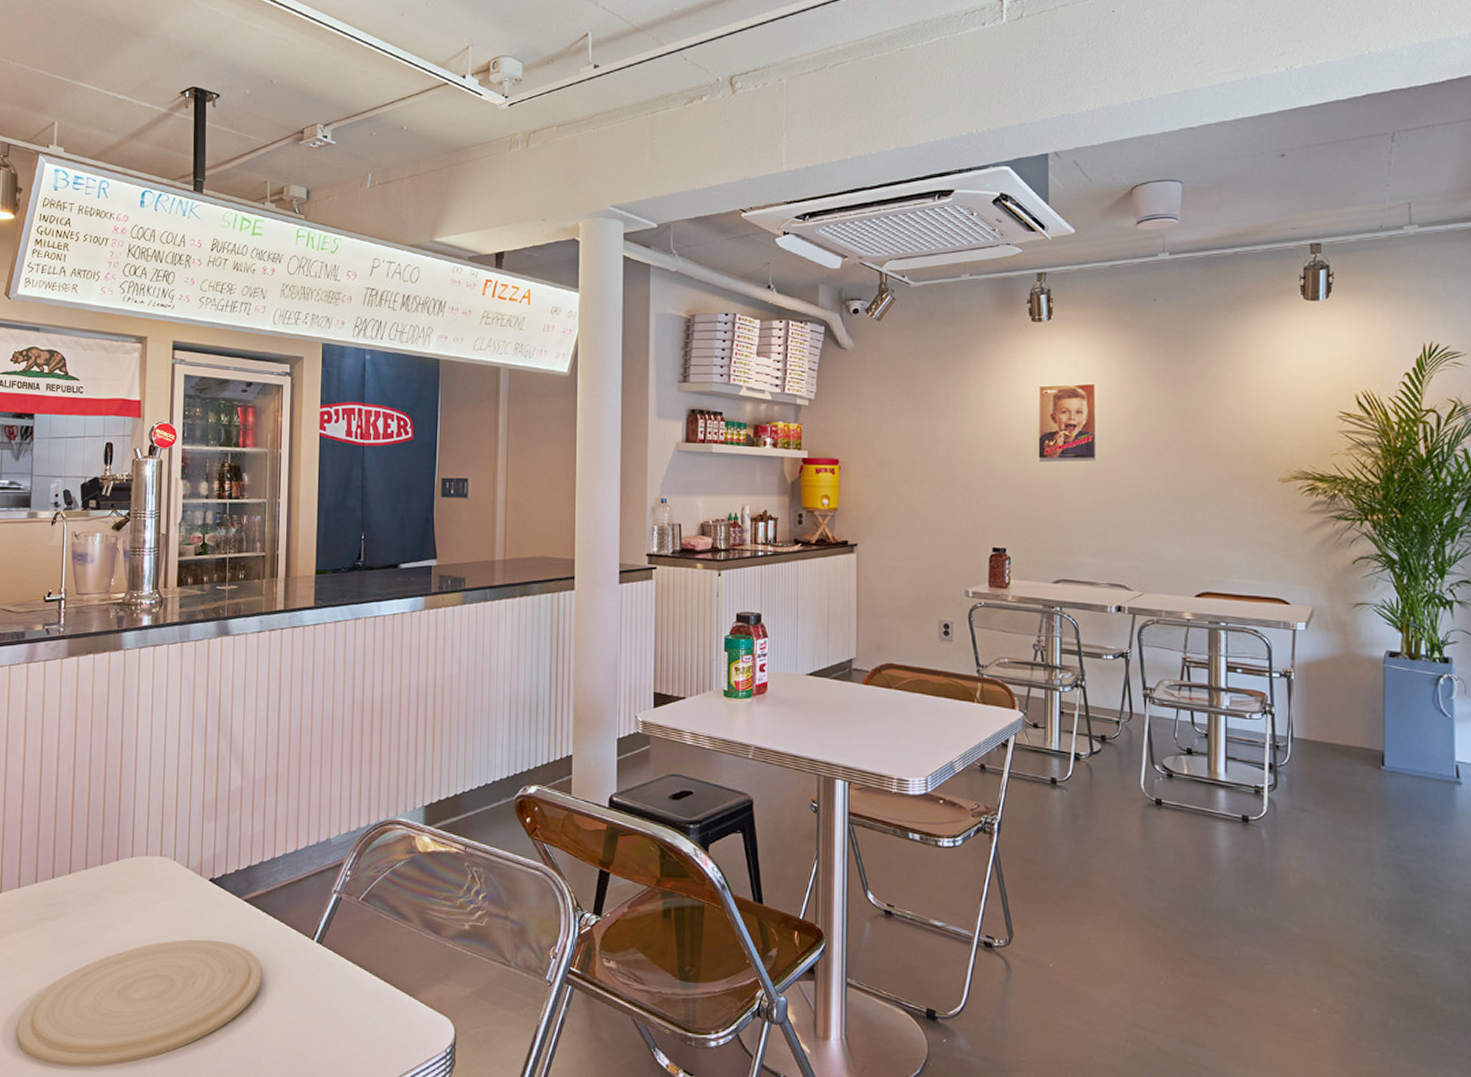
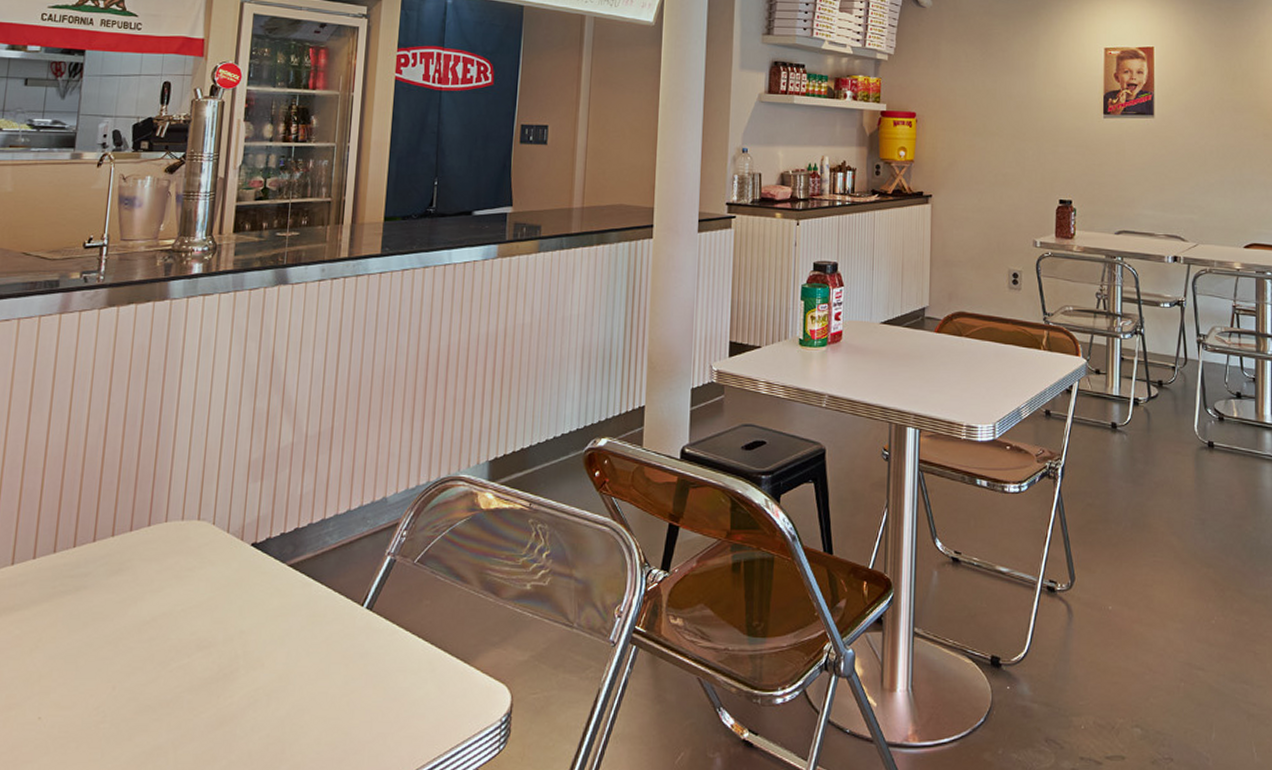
plate: present [16,939,262,1067] -> none [19,609,305,756]

